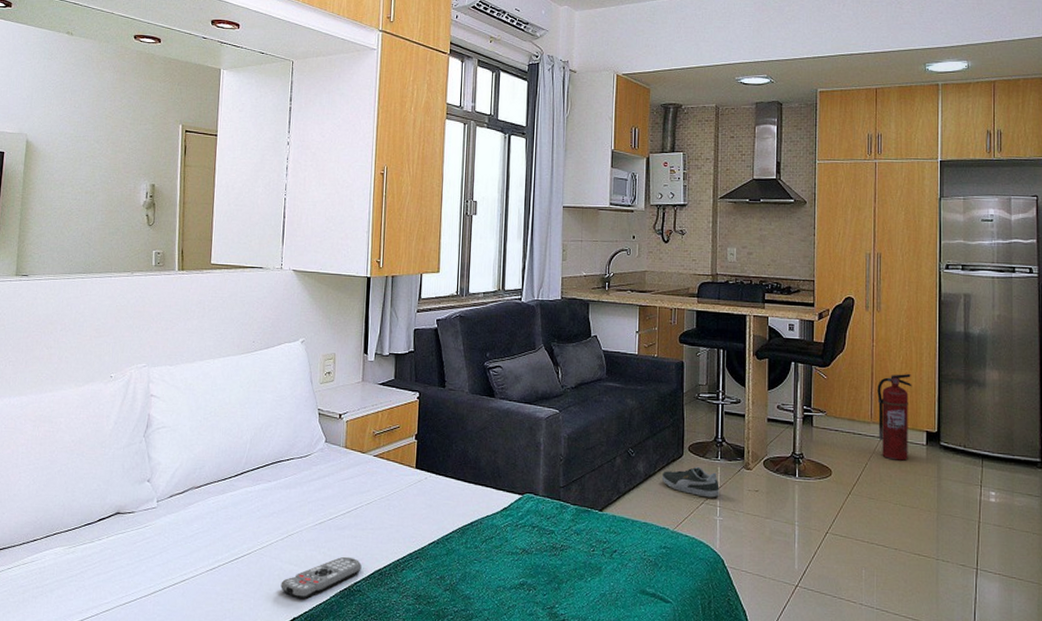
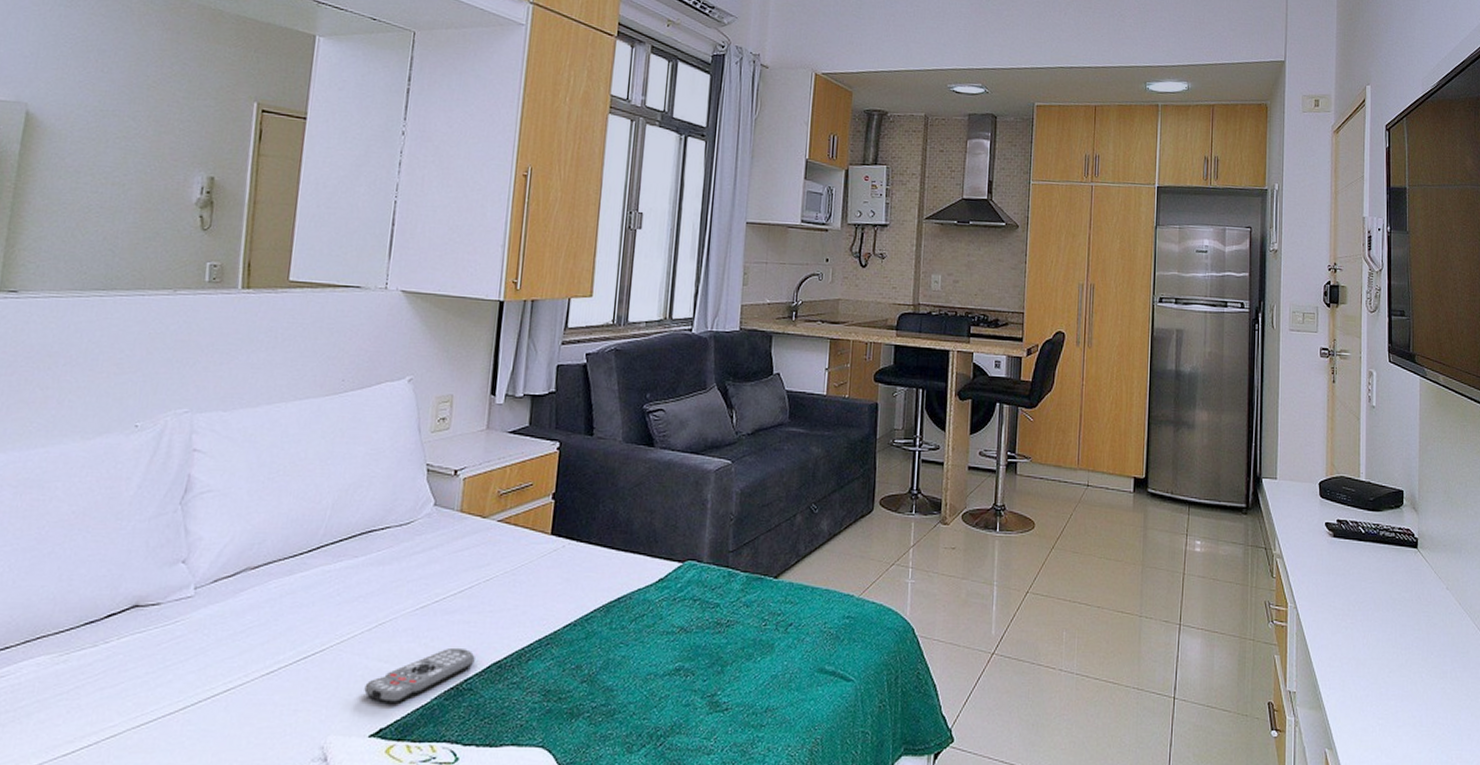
shoe: present [661,466,719,498] -> none [847,522,913,558]
fire extinguisher: present [877,374,912,461] -> none [1085,415,1121,510]

